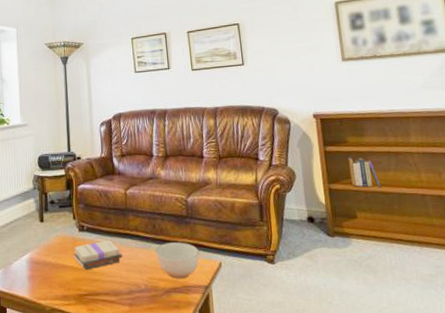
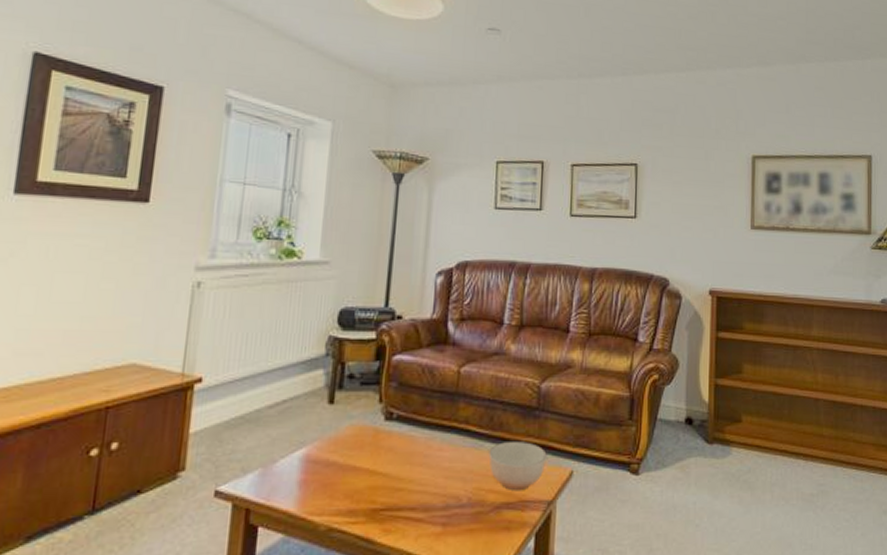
books: present [73,239,123,270] -> none [370,433,443,475]
books: present [347,156,381,188] -> none [740,347,773,387]

